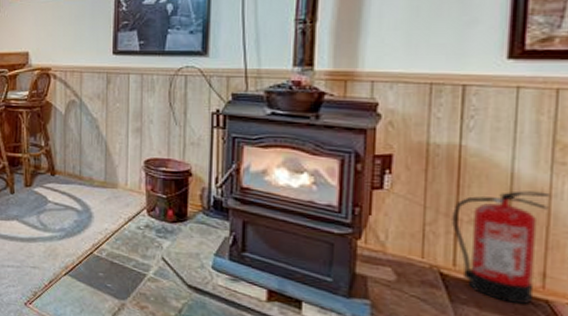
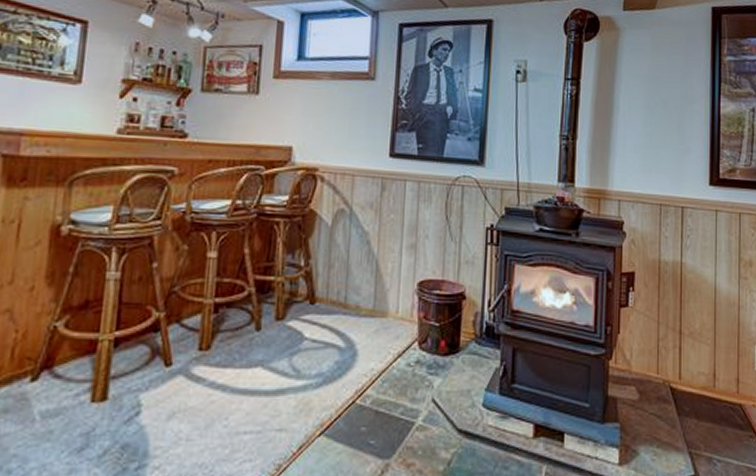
fire extinguisher: present [450,190,550,304] -> none [676,304,739,411]

